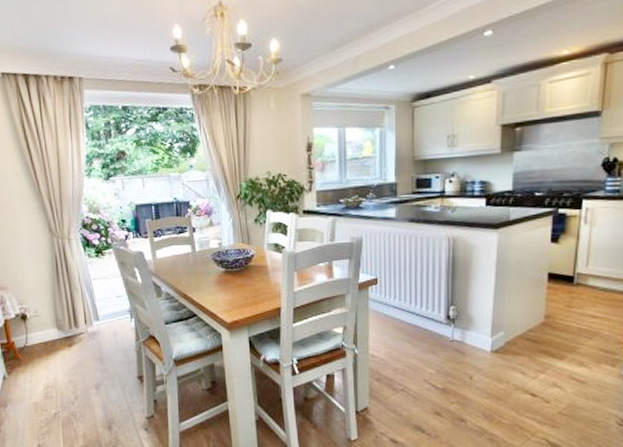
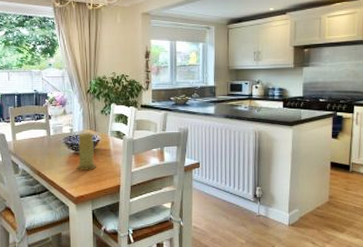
candle: none [228,246,253,291] -> present [76,132,97,170]

